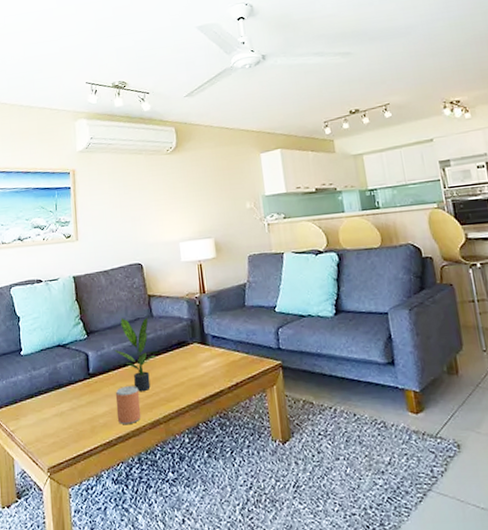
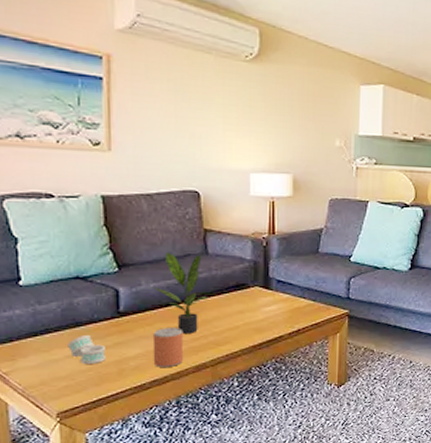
napkin ring: none [54,396,81,423] -> present [68,335,105,365]

